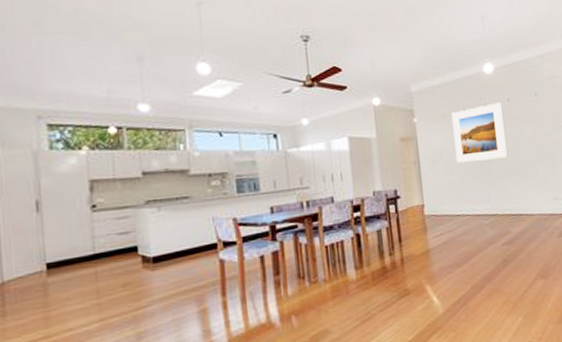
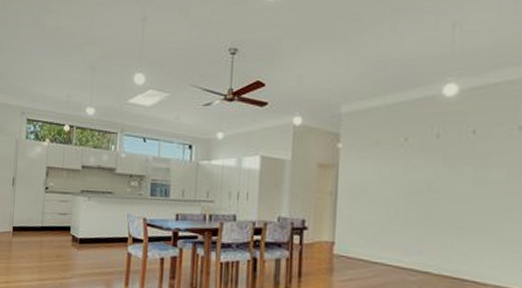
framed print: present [451,102,507,163] -> none [385,134,462,205]

